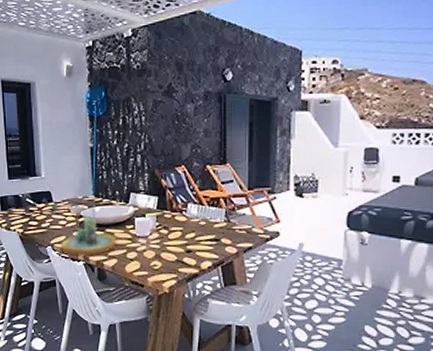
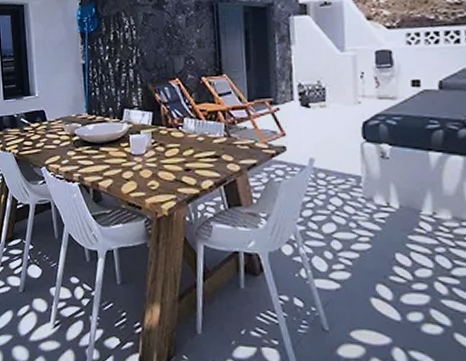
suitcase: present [60,200,117,257] -> none [54,117,112,177]

